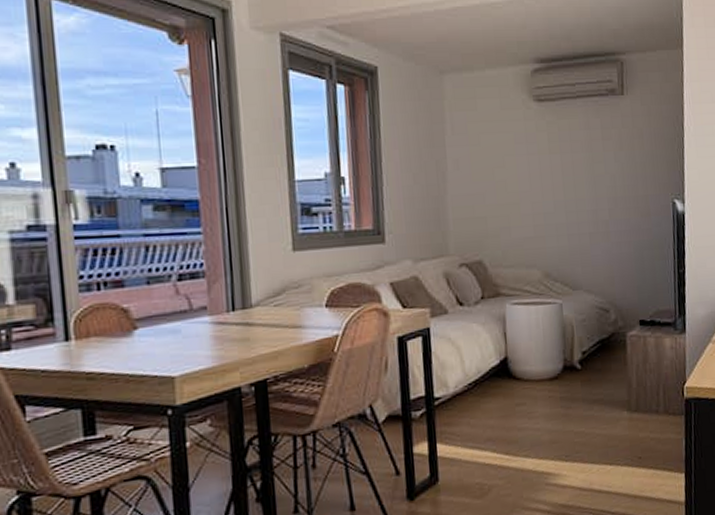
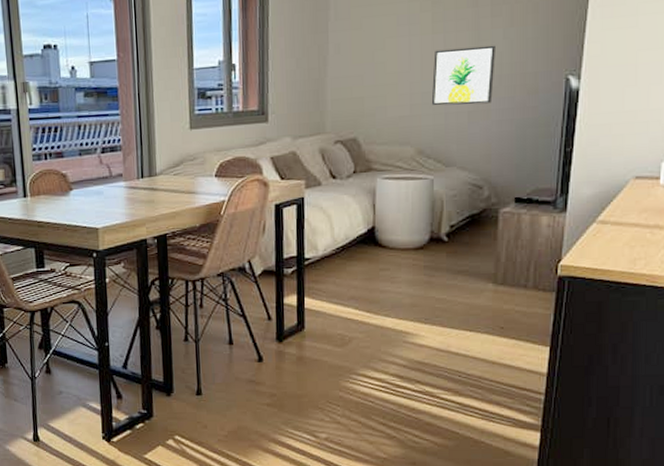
wall art: none [553,167,611,227] -> present [431,45,495,106]

